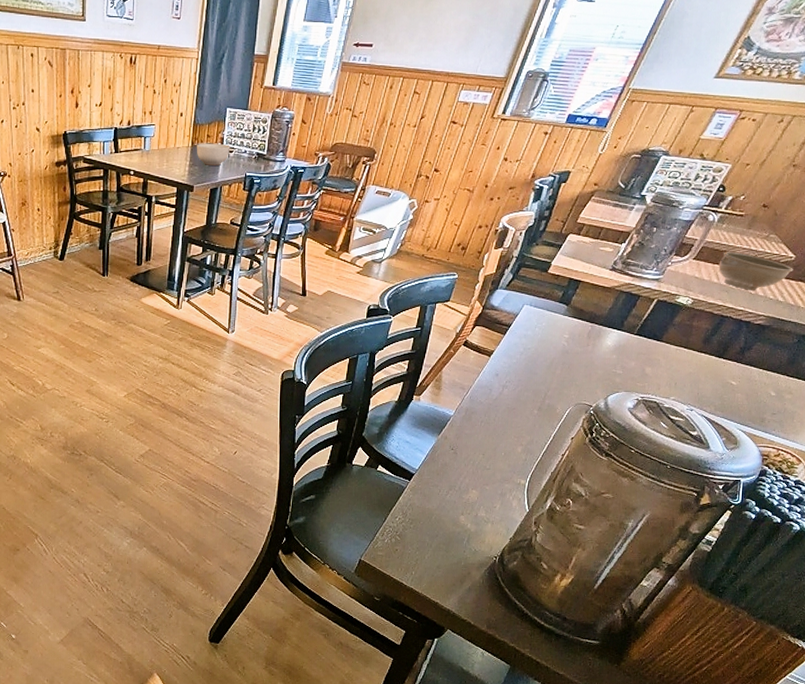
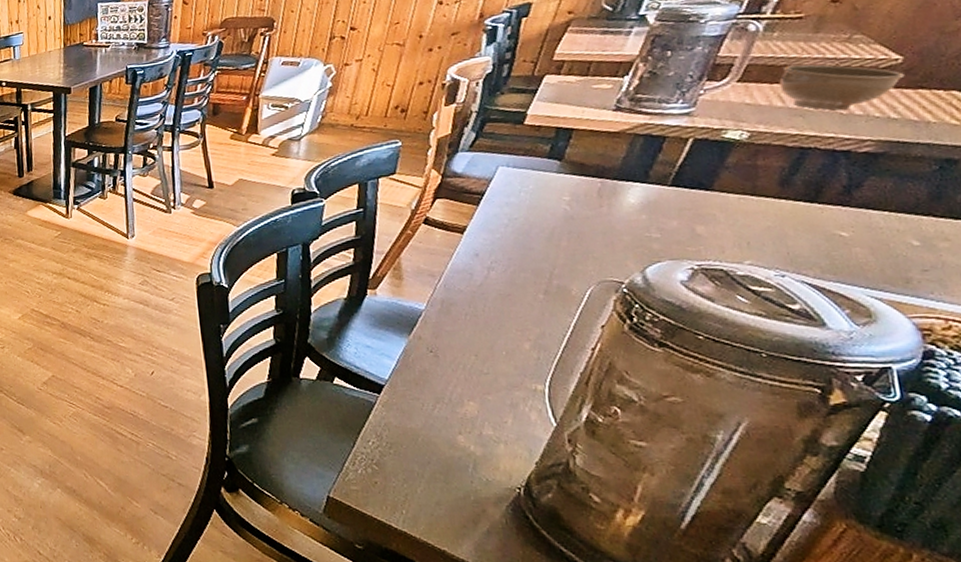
bowl: present [196,143,231,165] -> none [69,40,107,65]

